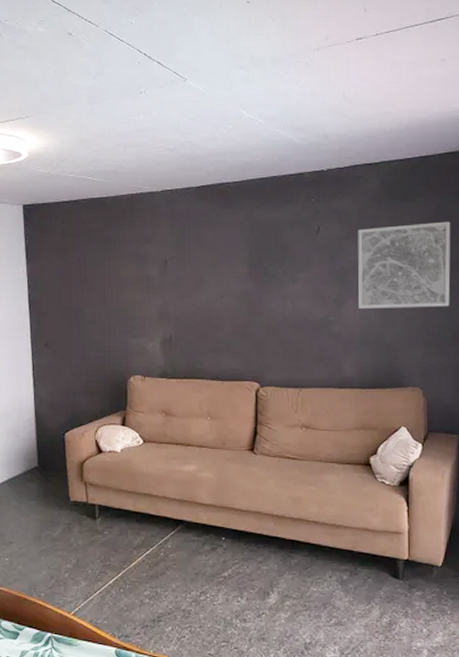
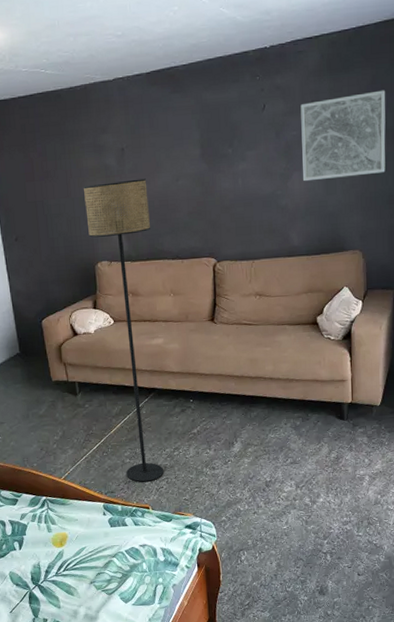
floor lamp: none [121,293,191,628] -> present [83,178,163,482]

